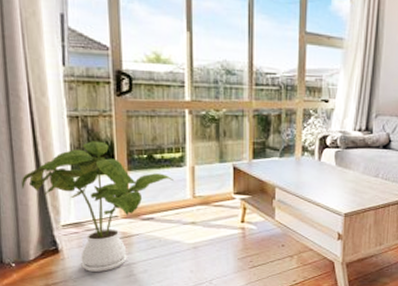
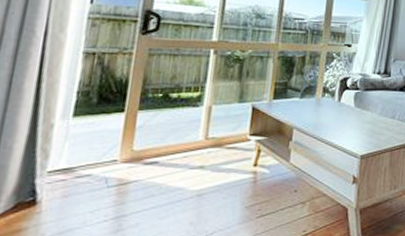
house plant: present [20,141,174,272] -> none [9,78,187,227]

